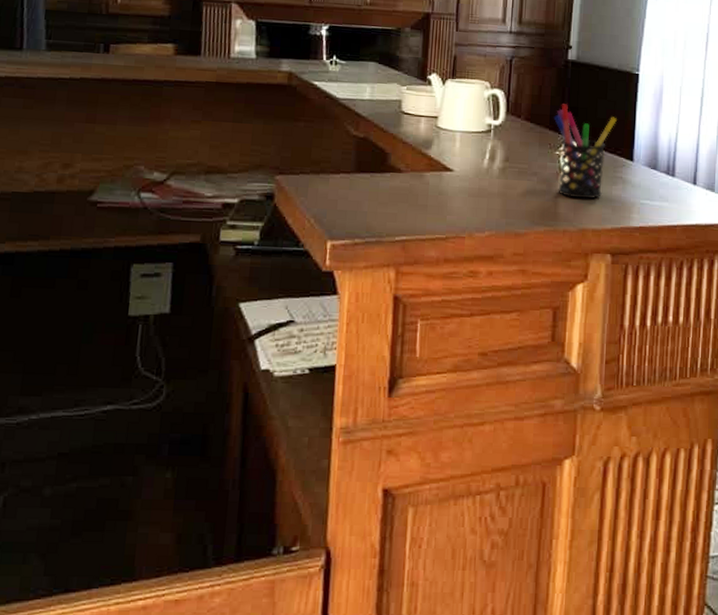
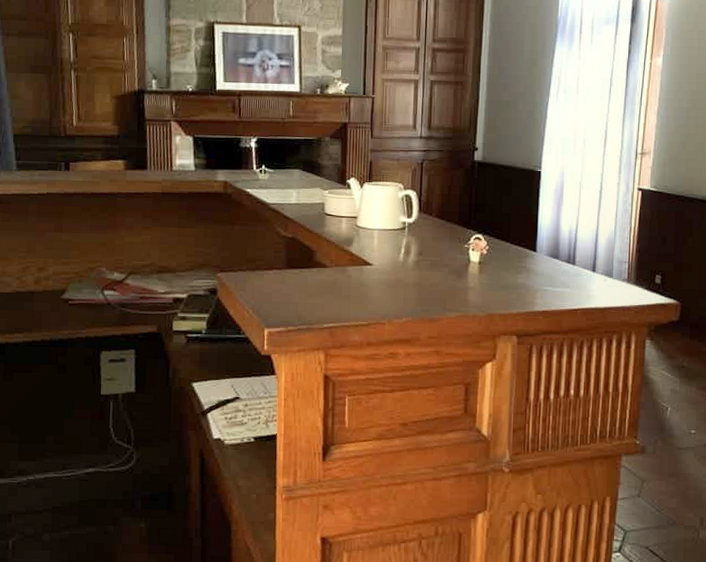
pen holder: present [553,104,617,199] -> none [462,201,521,287]

